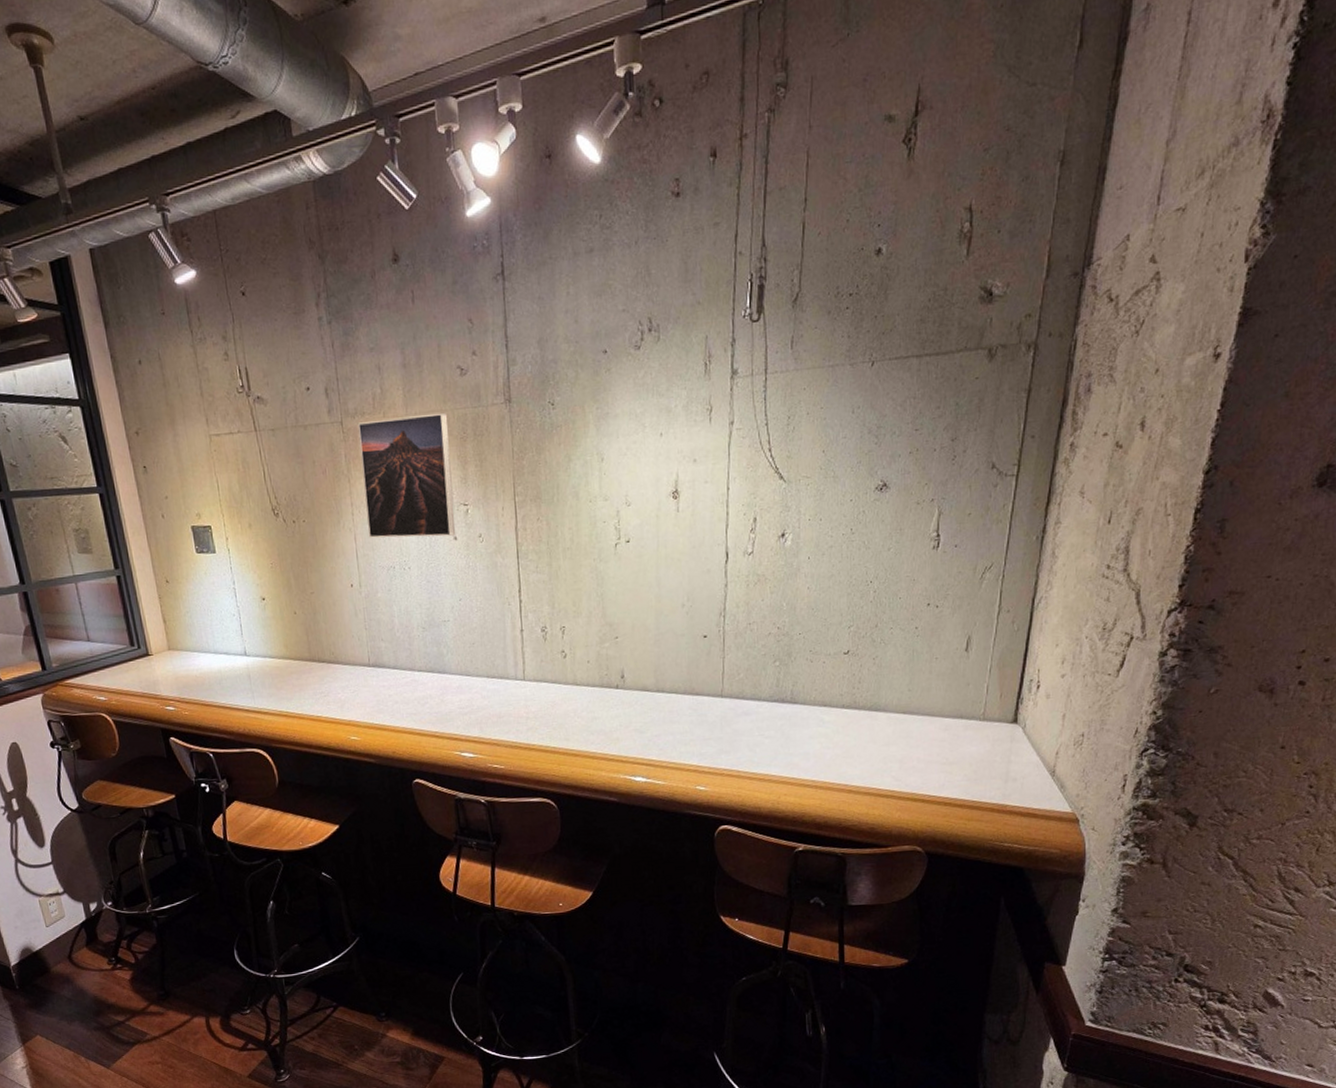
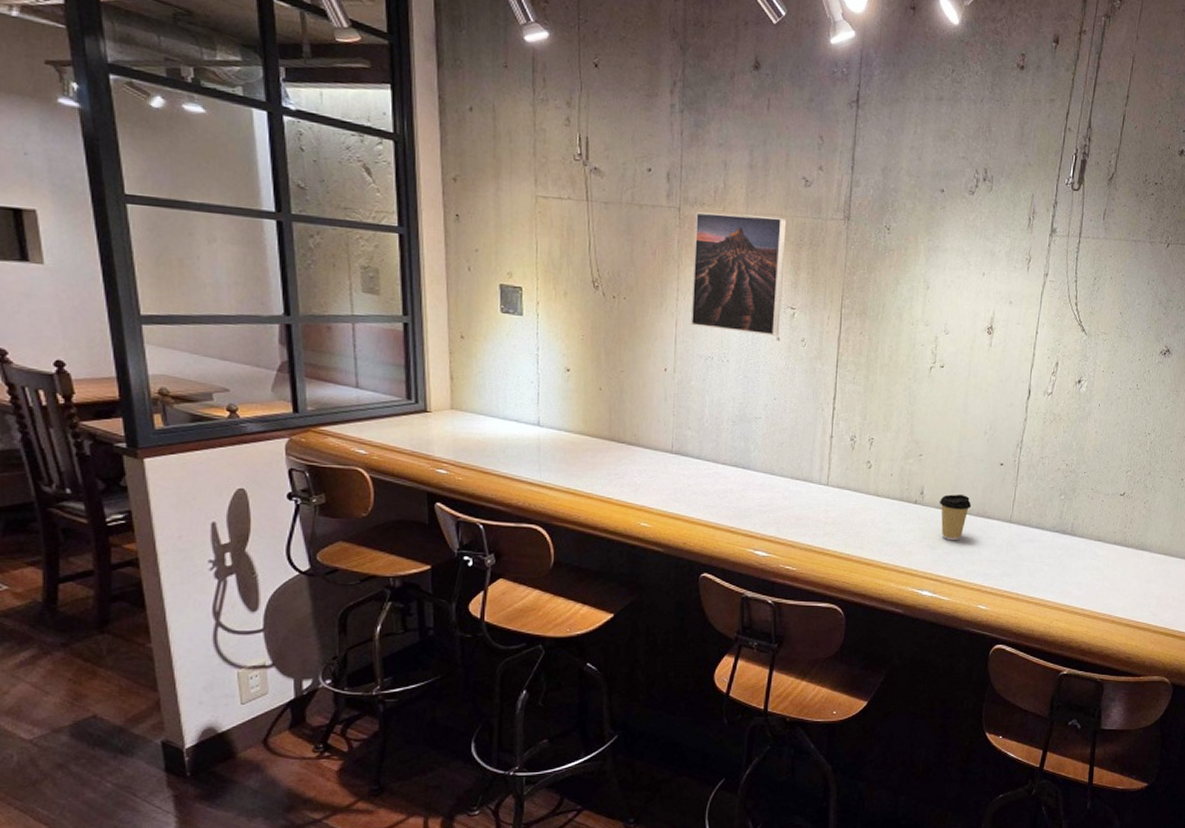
coffee cup: none [641,673,678,723] -> present [939,494,972,541]

